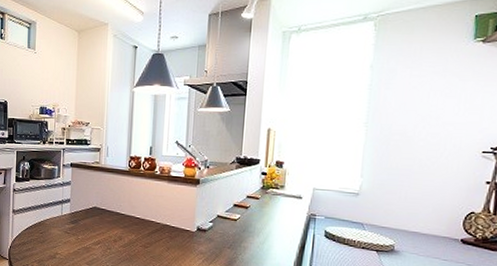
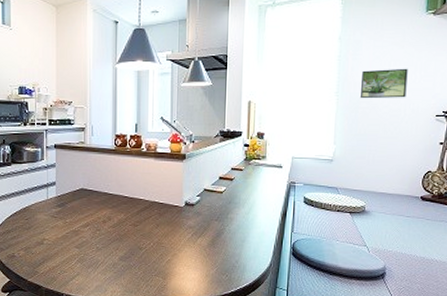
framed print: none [392,99,450,132] -> present [359,68,408,99]

